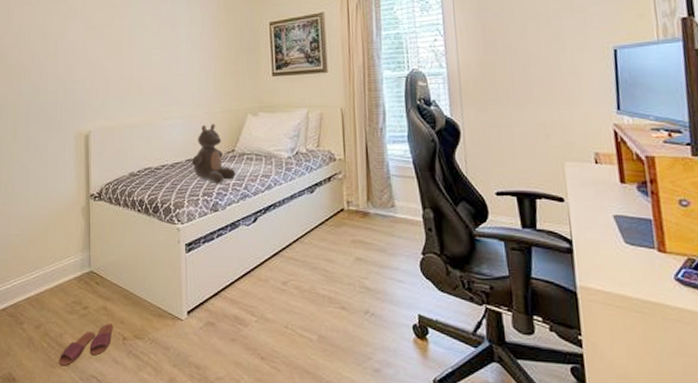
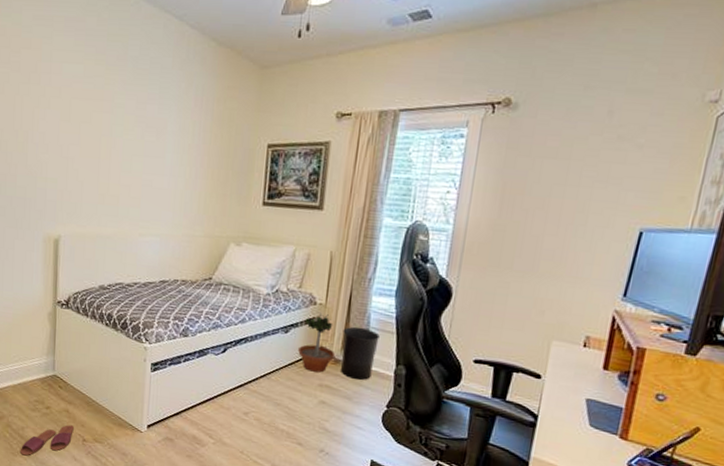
teddy bear: present [191,123,236,184] -> none [164,246,211,310]
potted tree: none [326,167,362,228] -> present [298,312,334,373]
waste bin: none [365,177,401,229] -> present [341,327,380,380]

